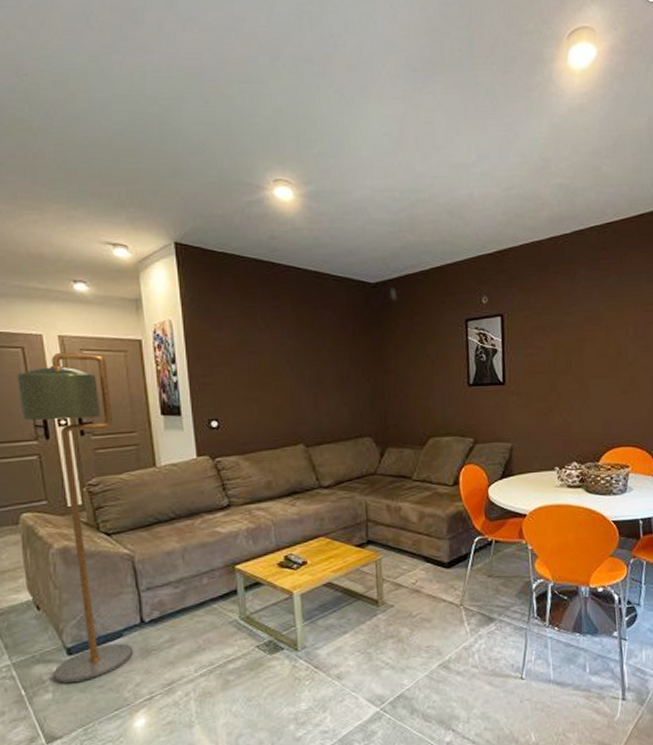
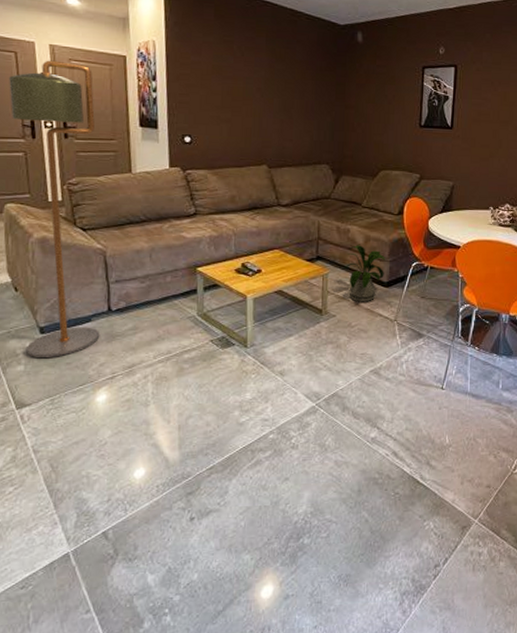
house plant: none [397,523,445,588] -> present [343,245,386,302]

